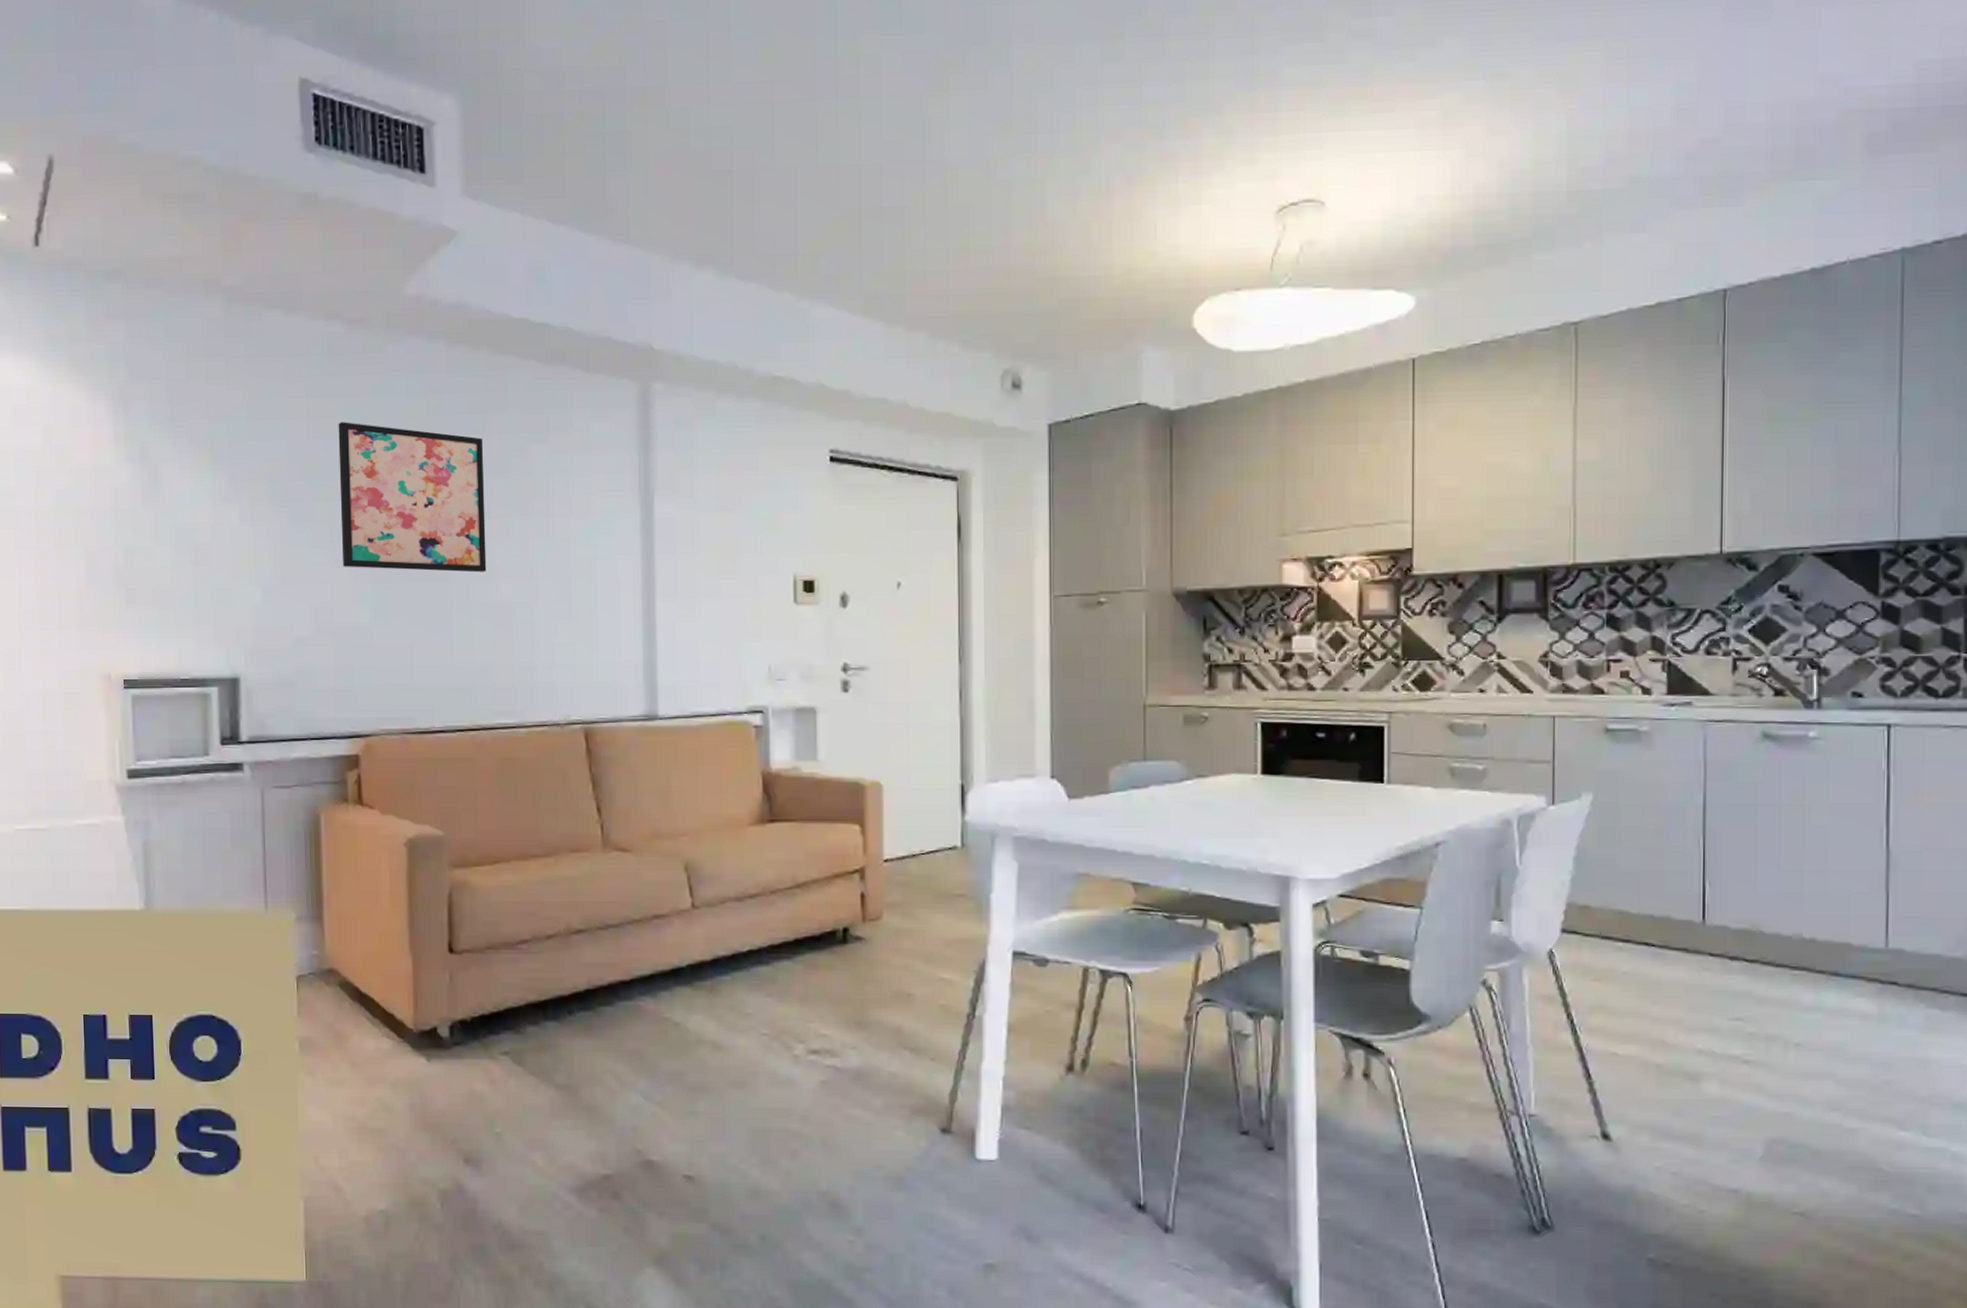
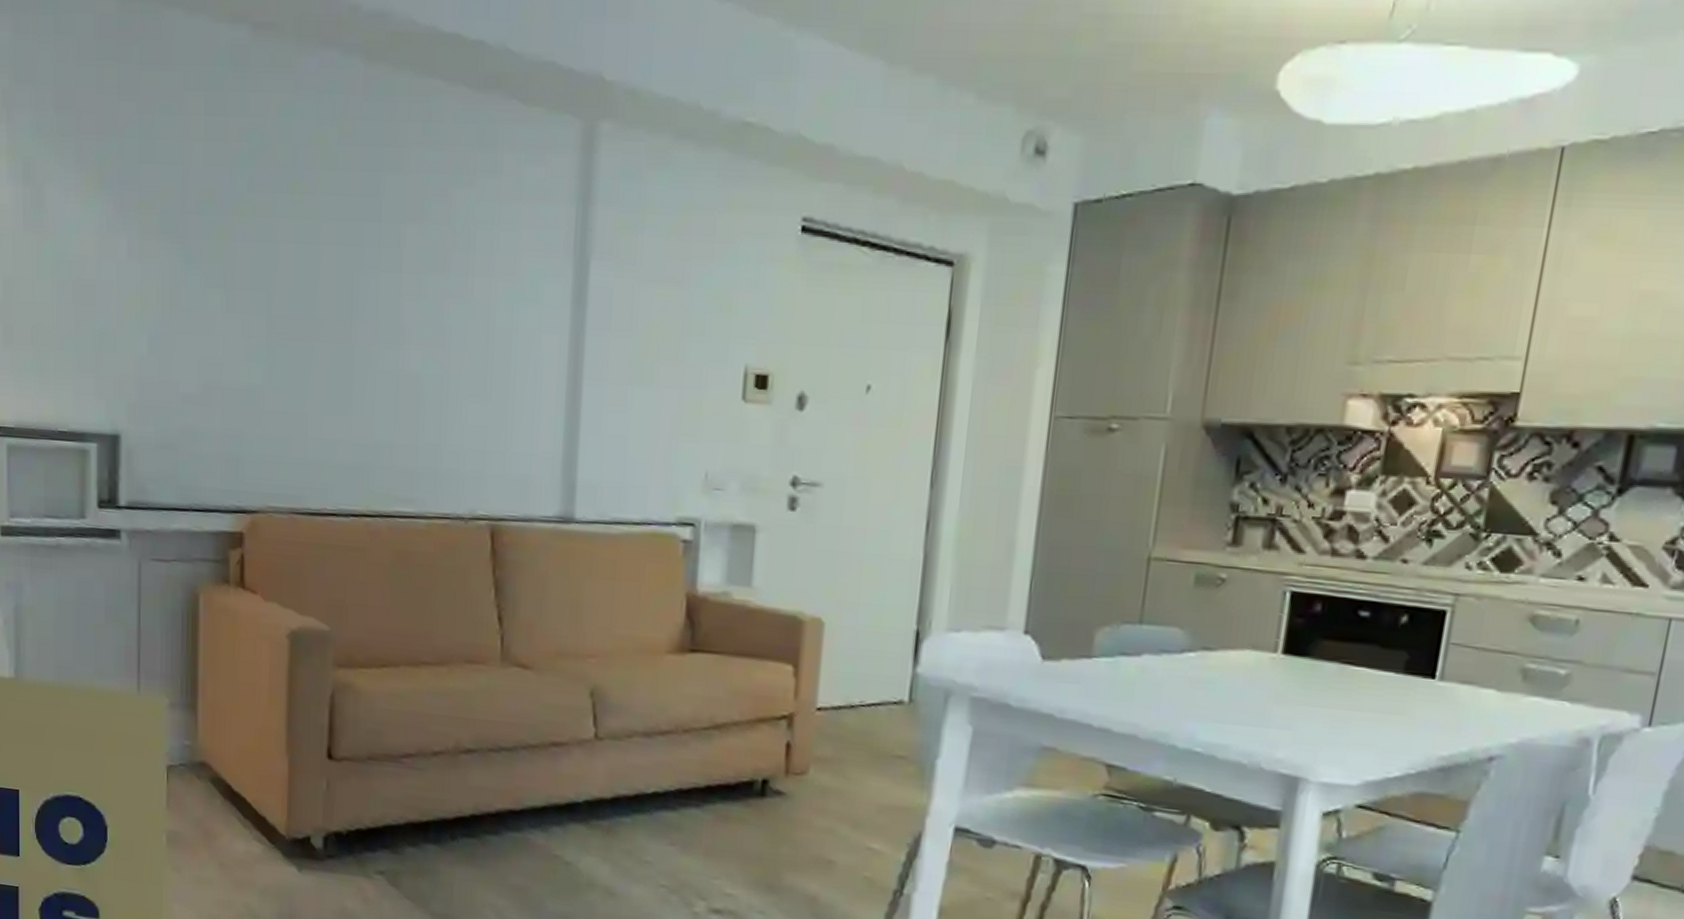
wall art: present [338,422,487,573] -> none [236,147,399,336]

